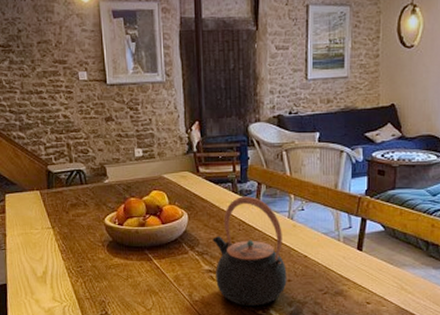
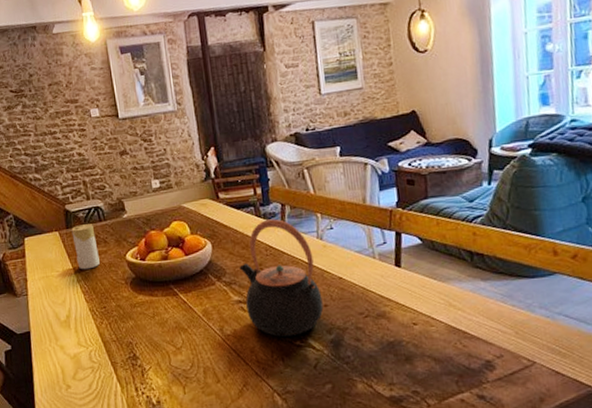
candle: none [53,186,79,230] -> present [71,224,100,270]

